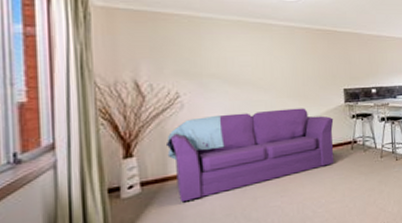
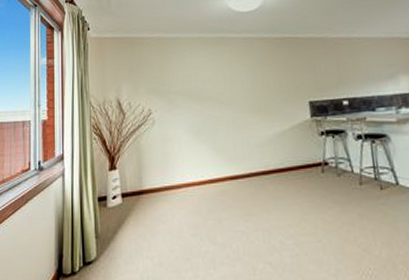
sofa: present [165,108,335,203] -> none [141,123,303,217]

